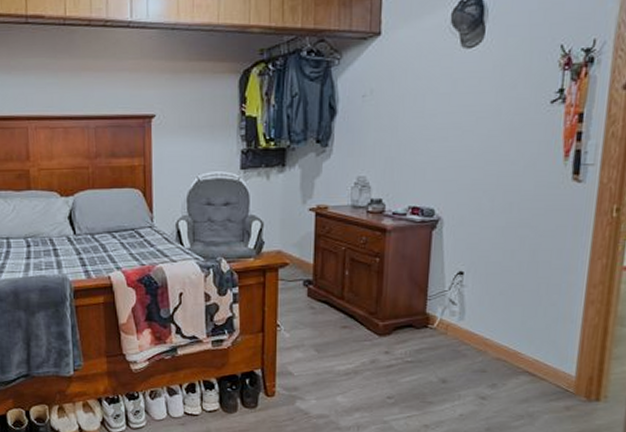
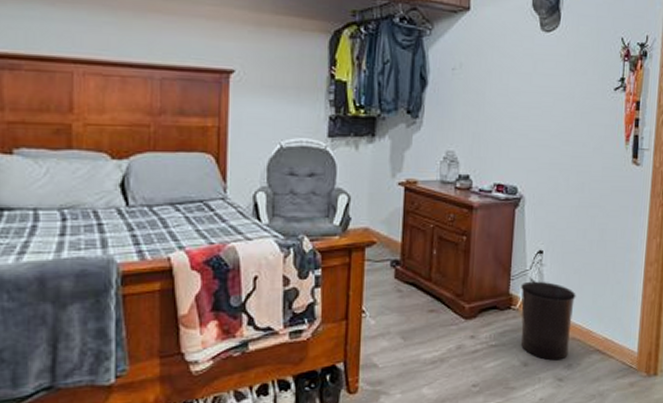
waste bin: none [438,301,502,379] -> present [520,281,576,361]

